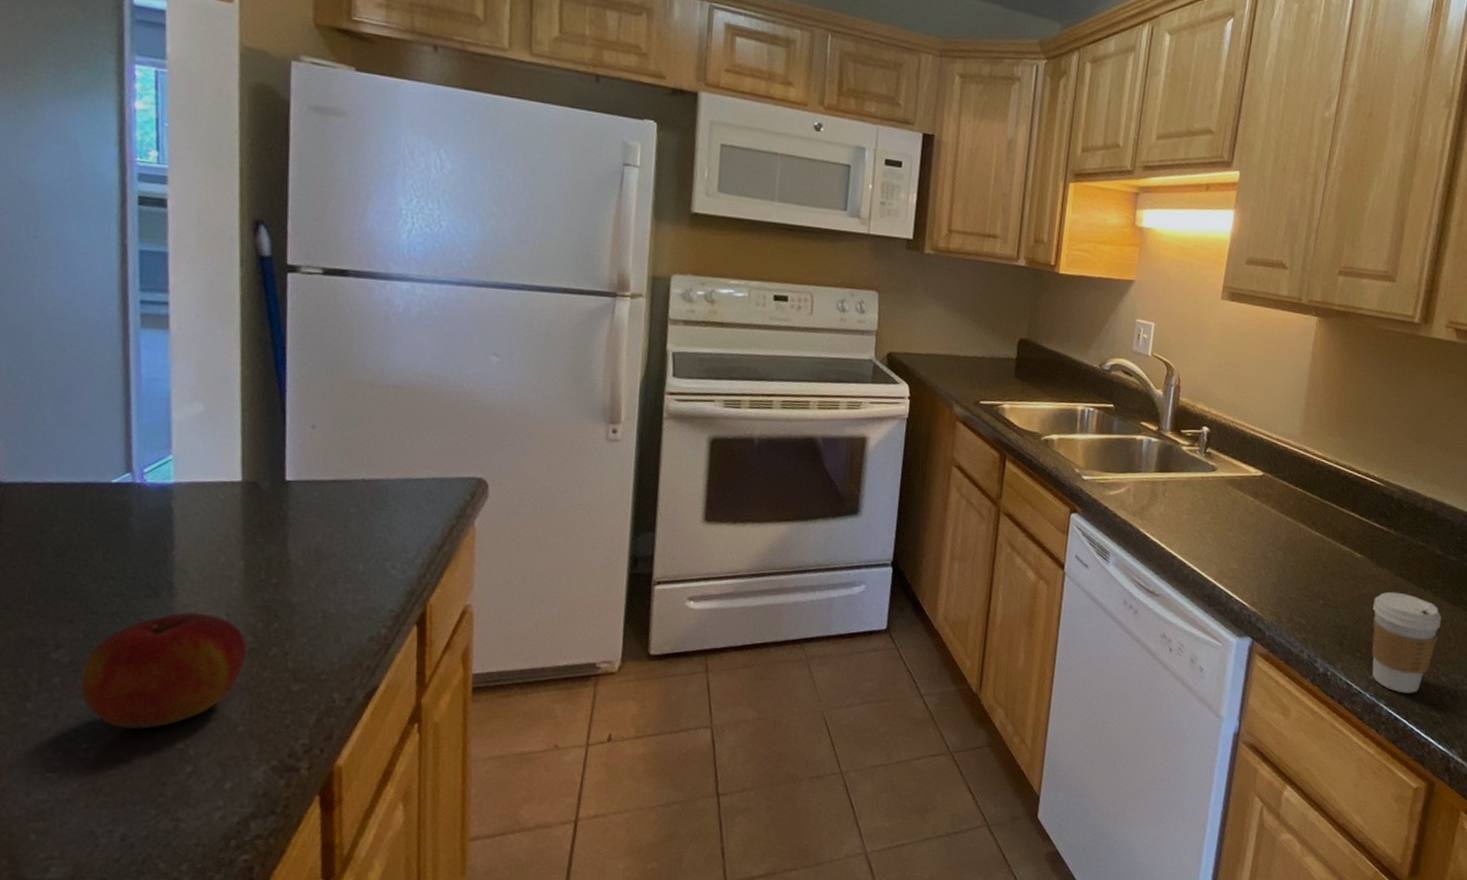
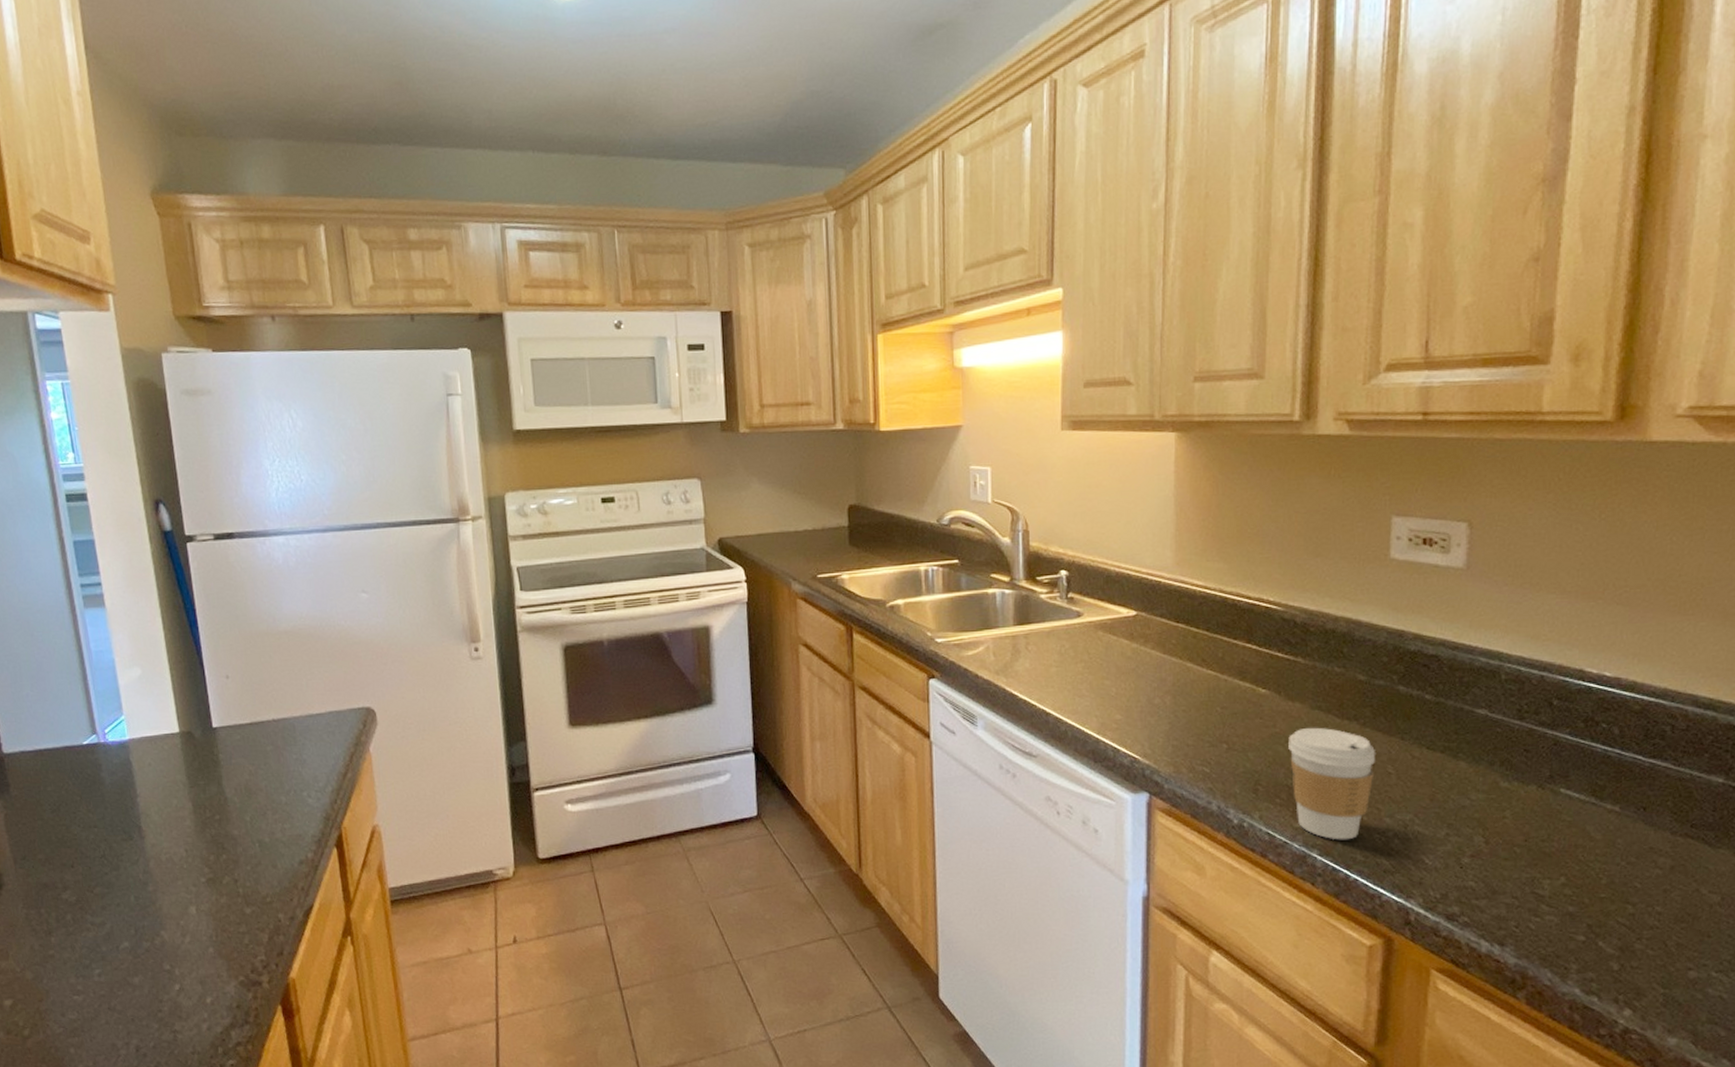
apple: present [80,612,247,729] -> none [85,851,206,955]

